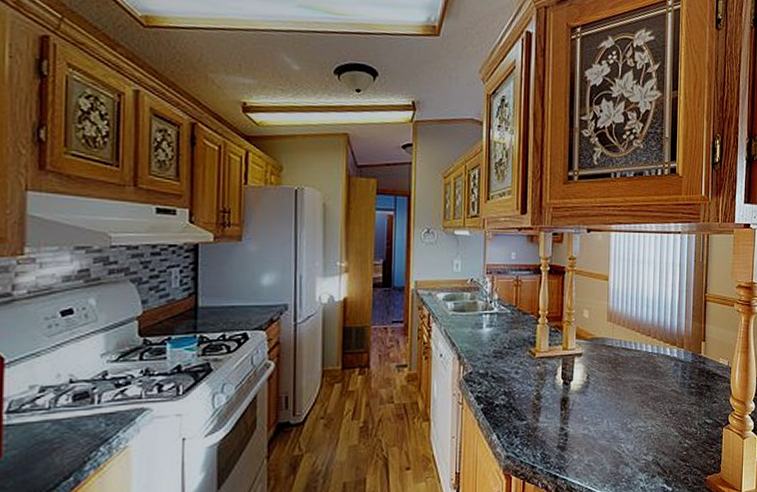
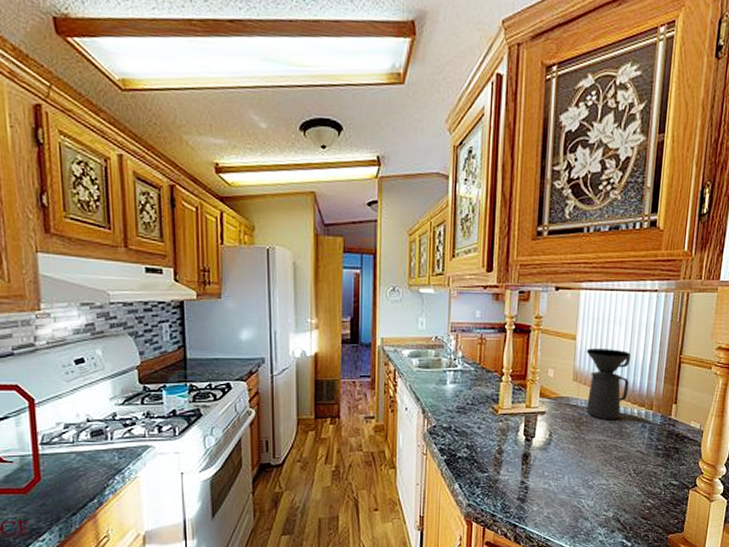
coffee maker: none [619,289,660,359] -> present [586,348,630,419]

